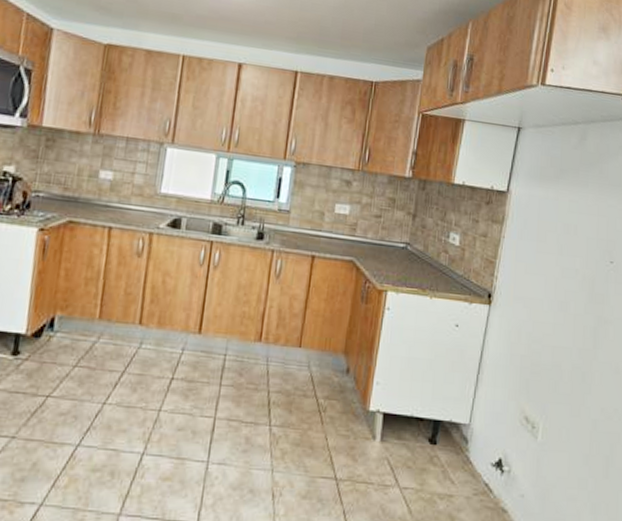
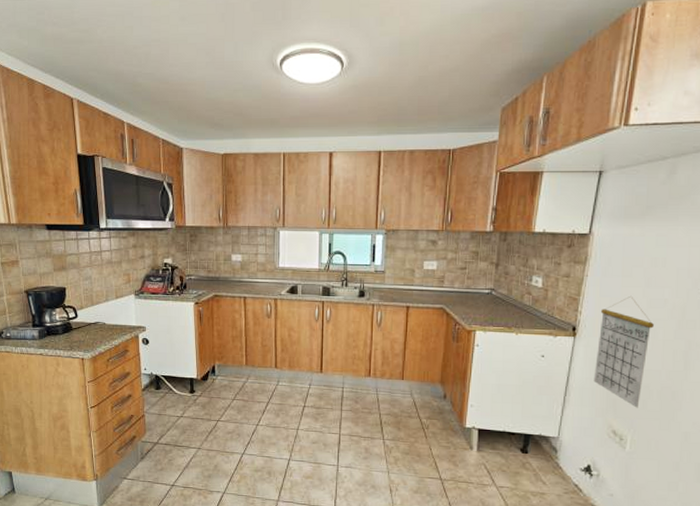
calendar: none [507,263,566,391] -> present [593,296,654,408]

